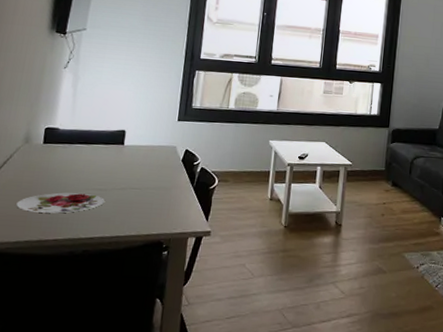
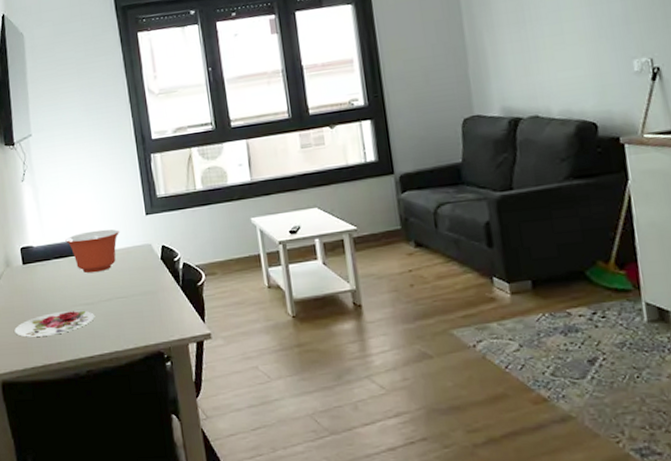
mixing bowl: none [94,125,150,163] -> present [65,229,120,273]

